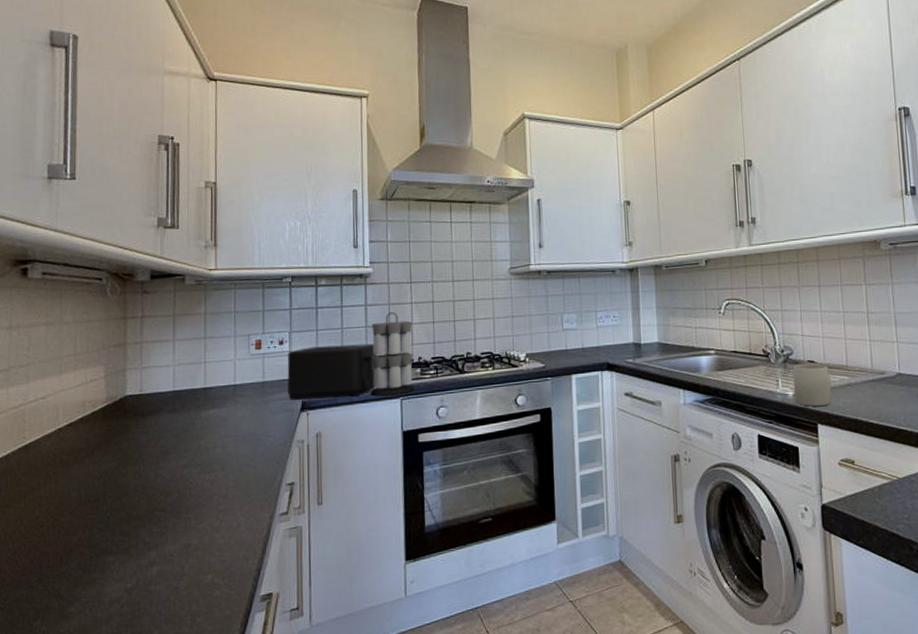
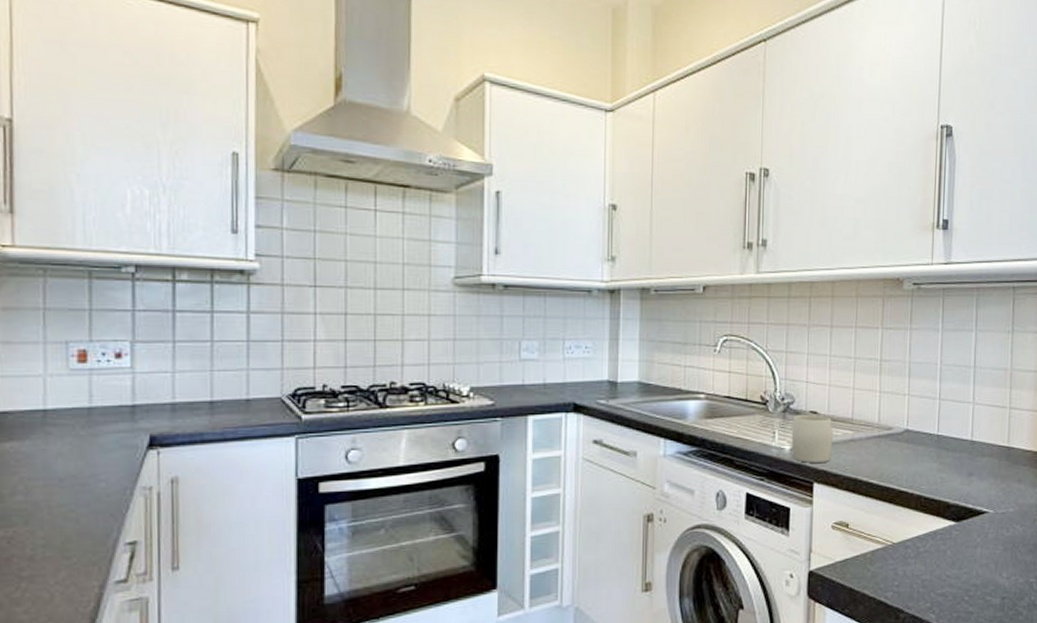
toaster: present [287,343,377,400] -> none [127,363,262,433]
spice rack: present [370,311,415,396] -> none [252,323,316,433]

